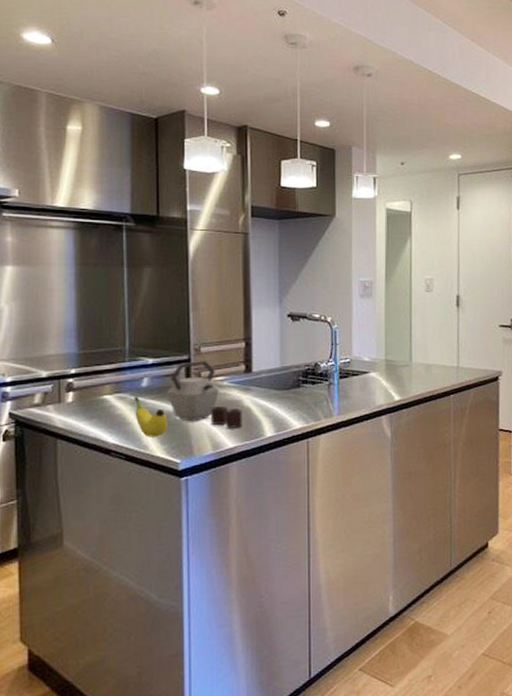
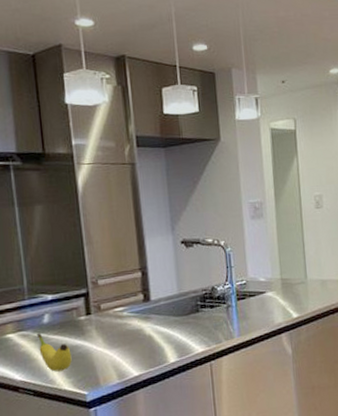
kettle: present [166,361,243,428] -> none [68,293,146,357]

